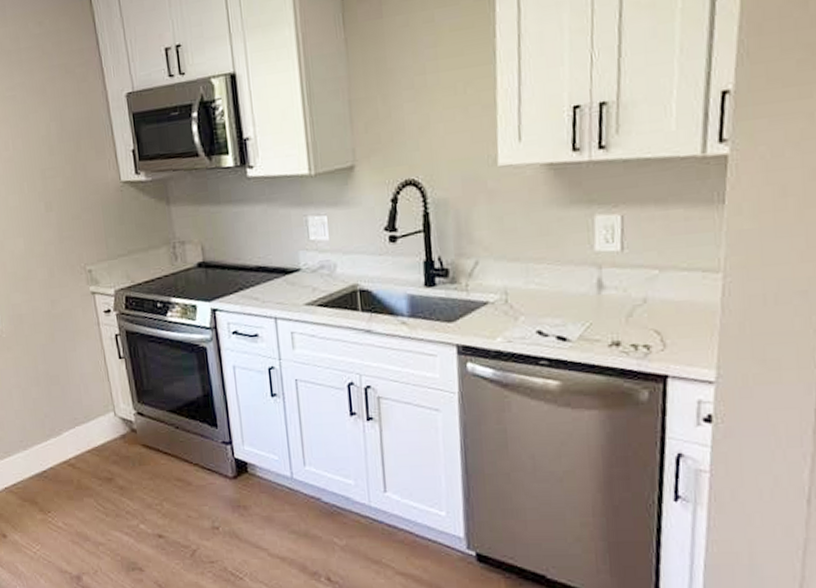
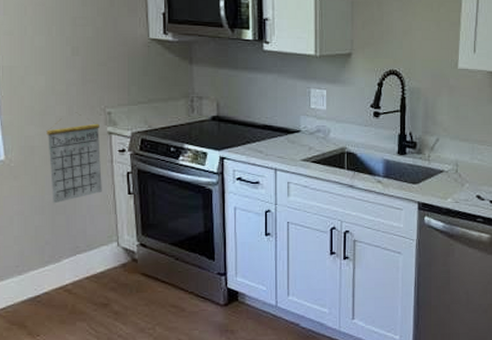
calendar: none [31,273,93,374] -> present [46,112,102,204]

